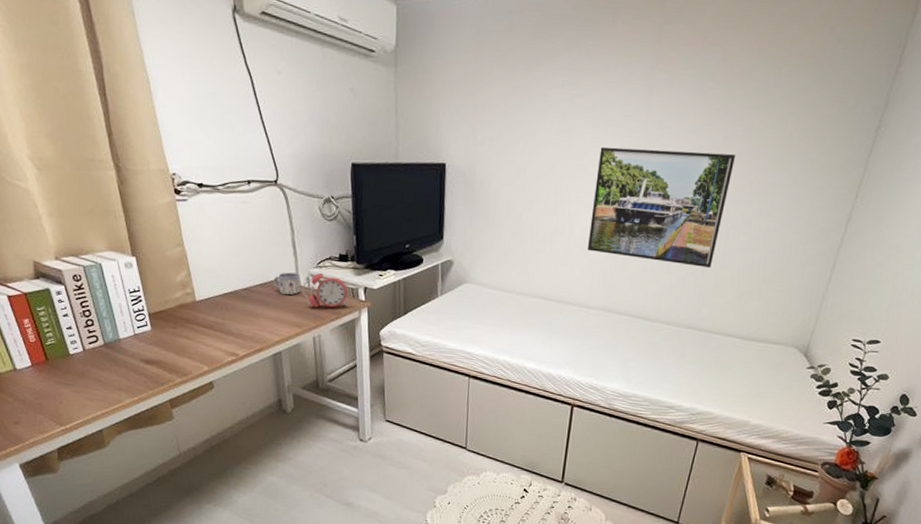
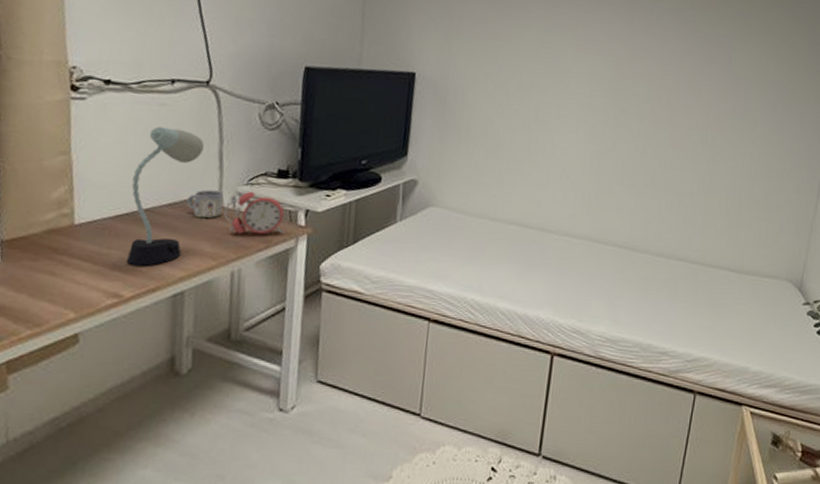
desk lamp: none [231,221,281,332] -> present [127,126,205,266]
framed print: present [587,146,735,268] -> none [569,65,717,194]

